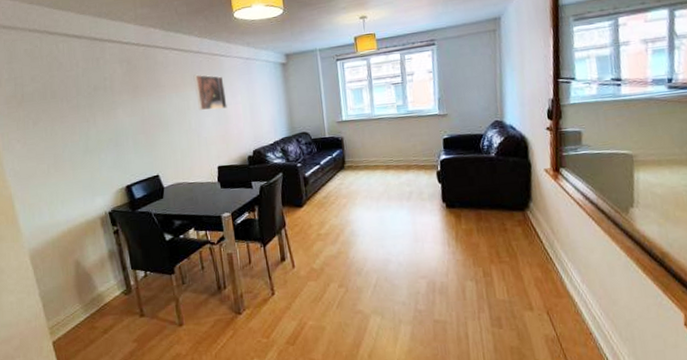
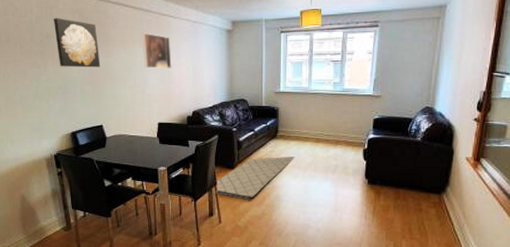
wall art: none [100,68,153,119] -> present [53,18,101,68]
rug: none [285,187,366,238] -> present [215,157,295,199]

